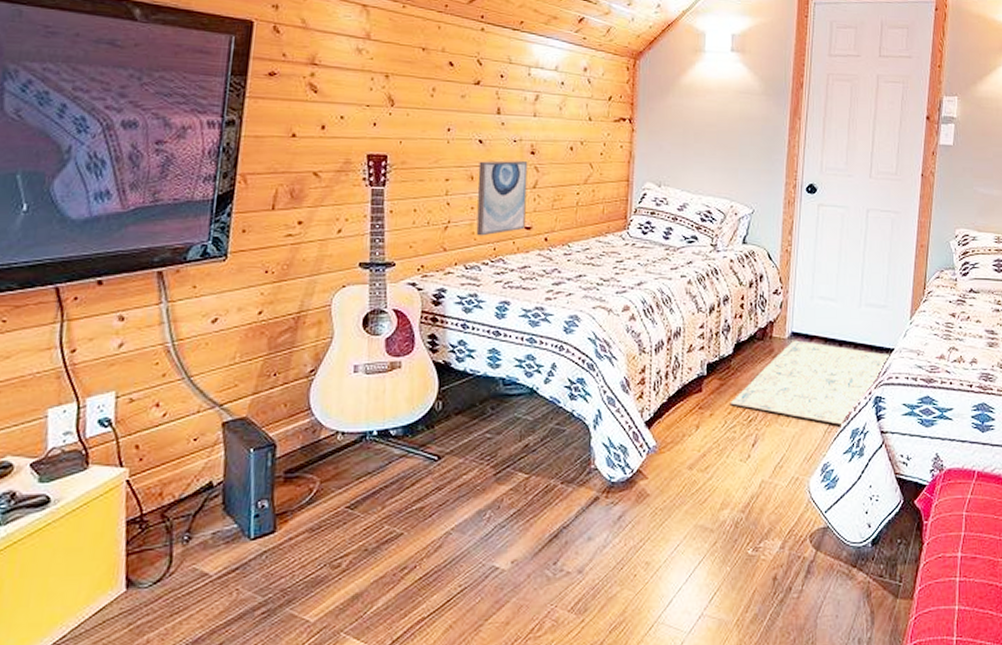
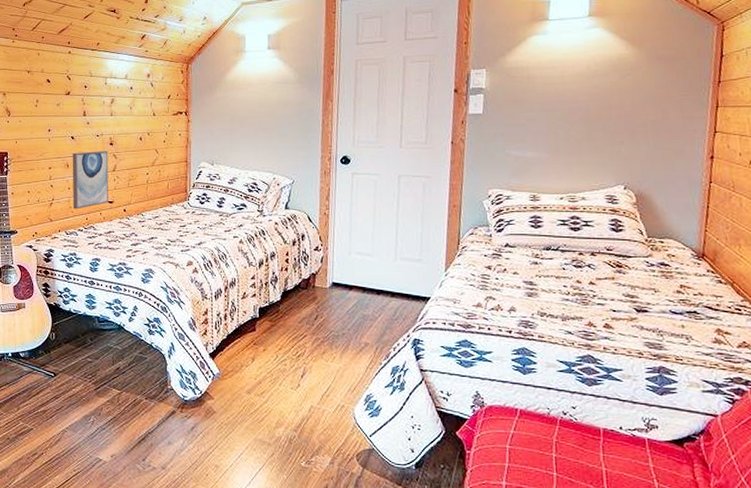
rug: present [729,341,892,425] -> none [280,290,429,363]

